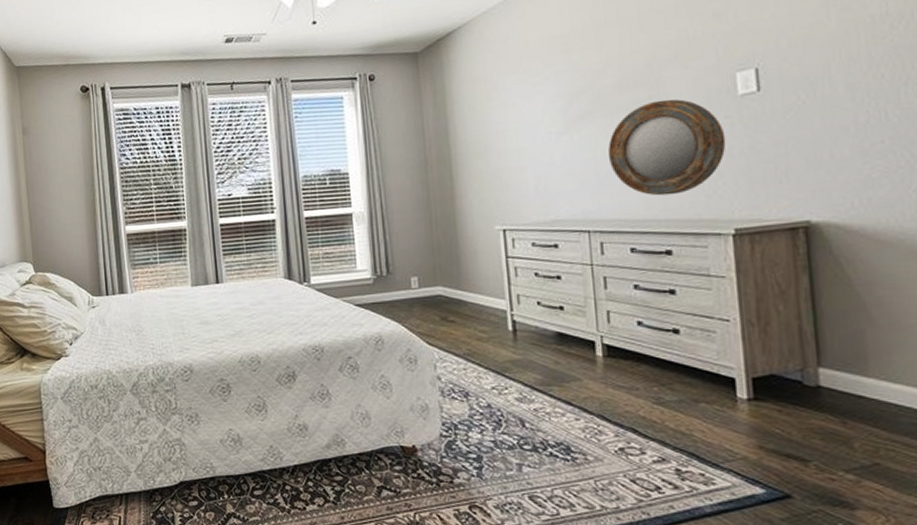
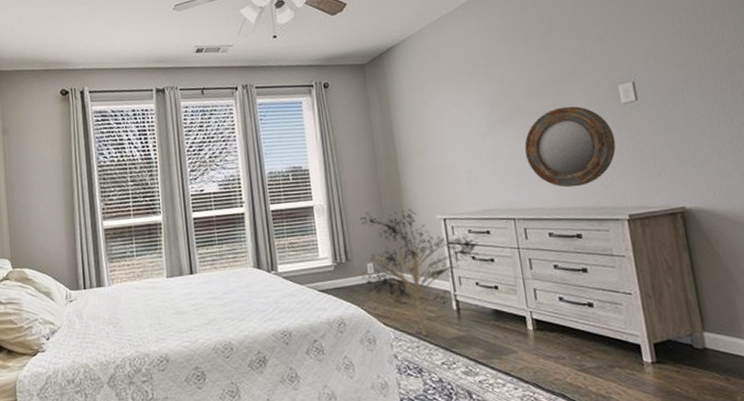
decorative plant: none [404,218,544,359] -> present [360,209,480,337]

